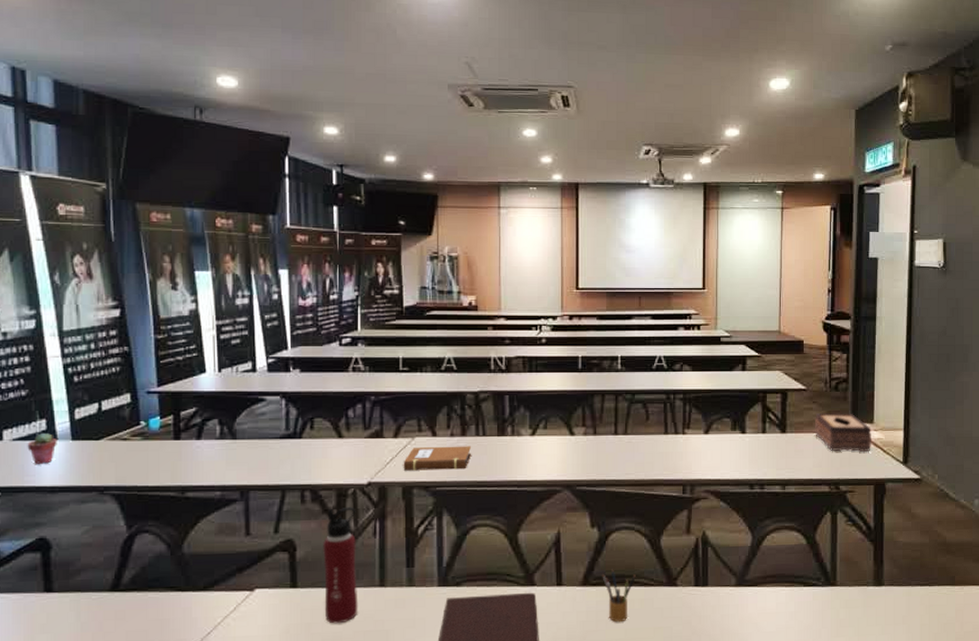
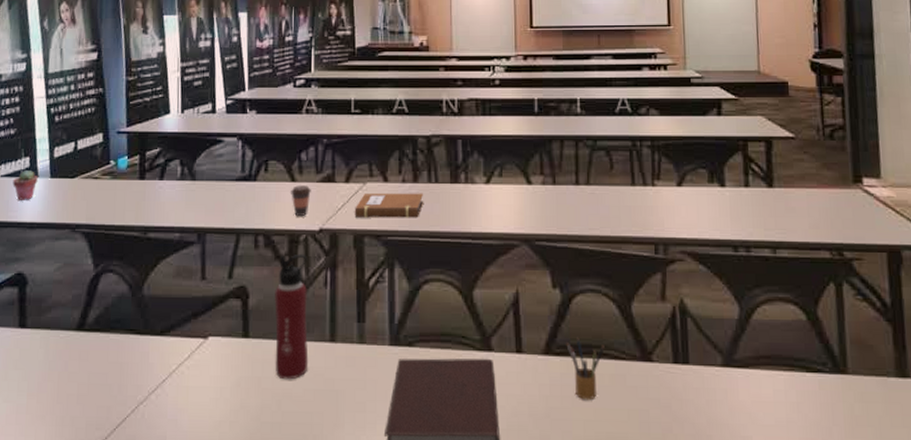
coffee cup: none [337,441,359,471] -> present [289,185,311,216]
tissue box: present [814,413,871,452] -> none [807,165,880,212]

